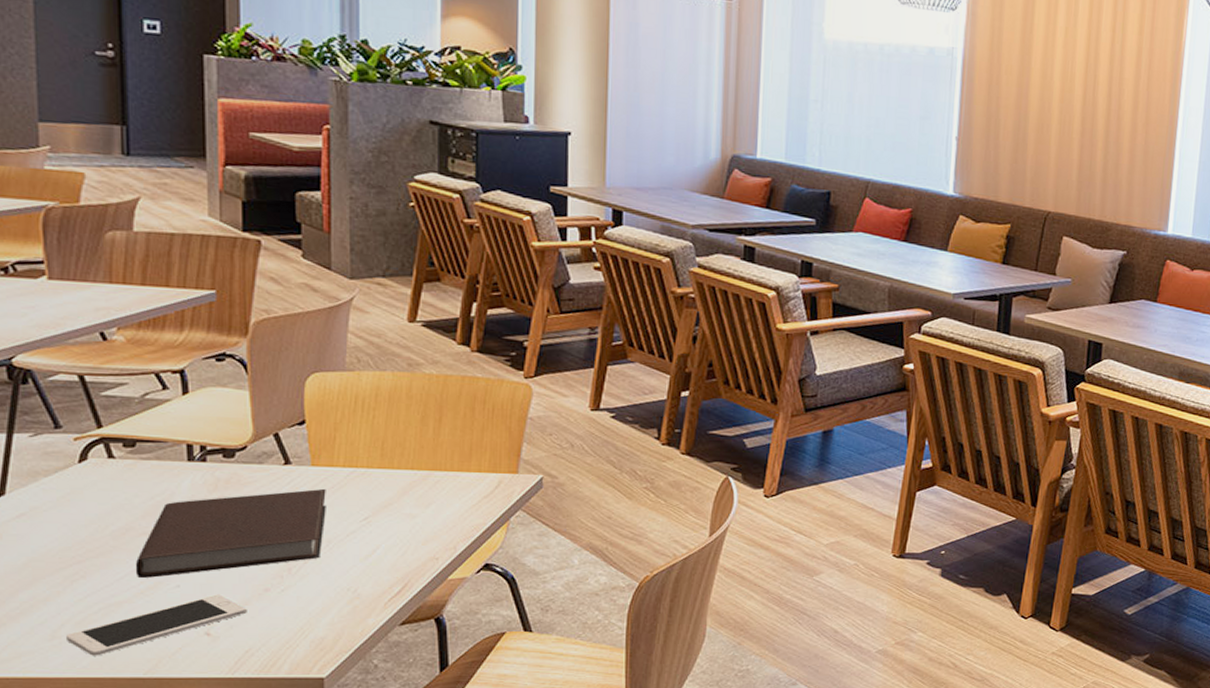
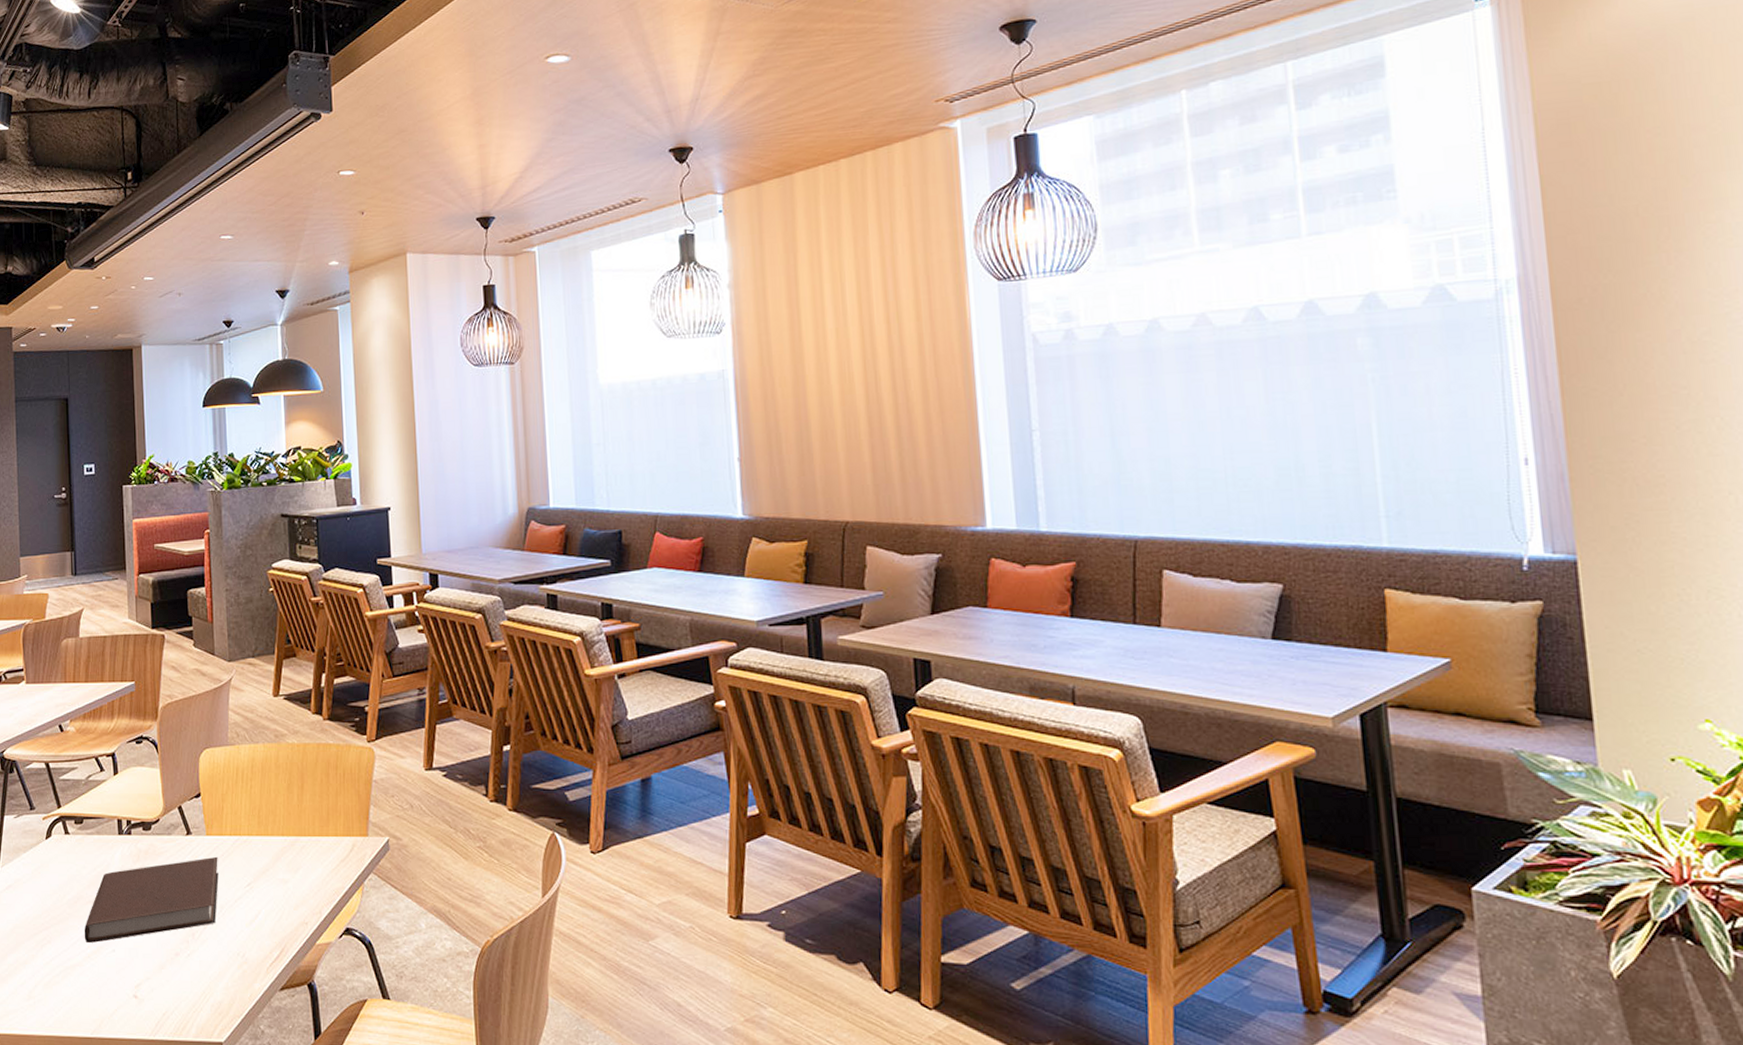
cell phone: present [66,594,247,656] -> none [38,958,163,1016]

